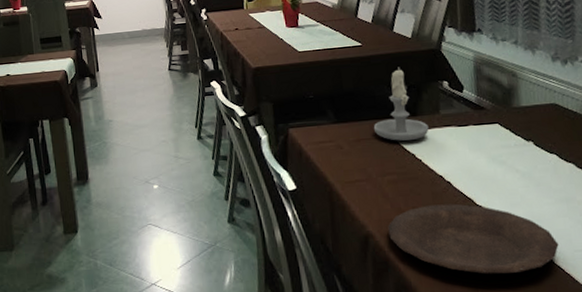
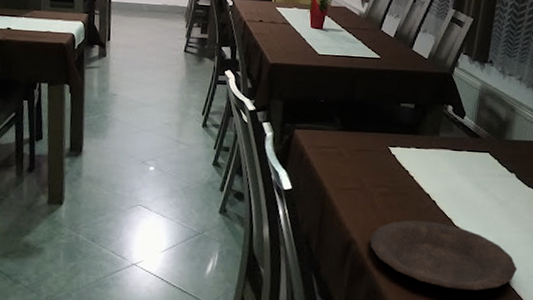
candle: present [373,67,429,141] -> none [375,85,427,158]

